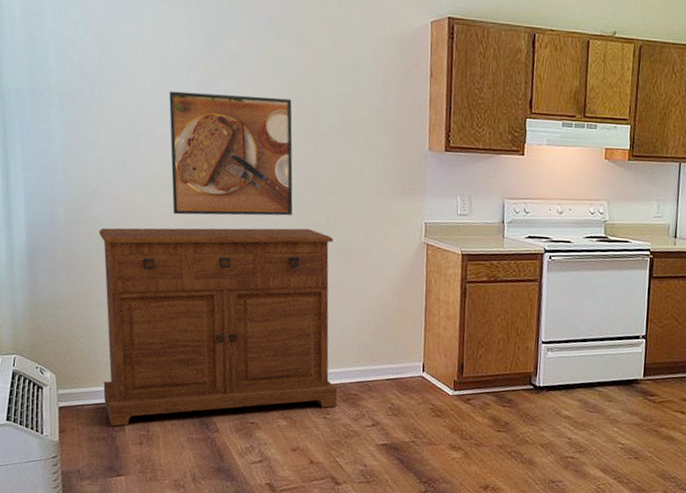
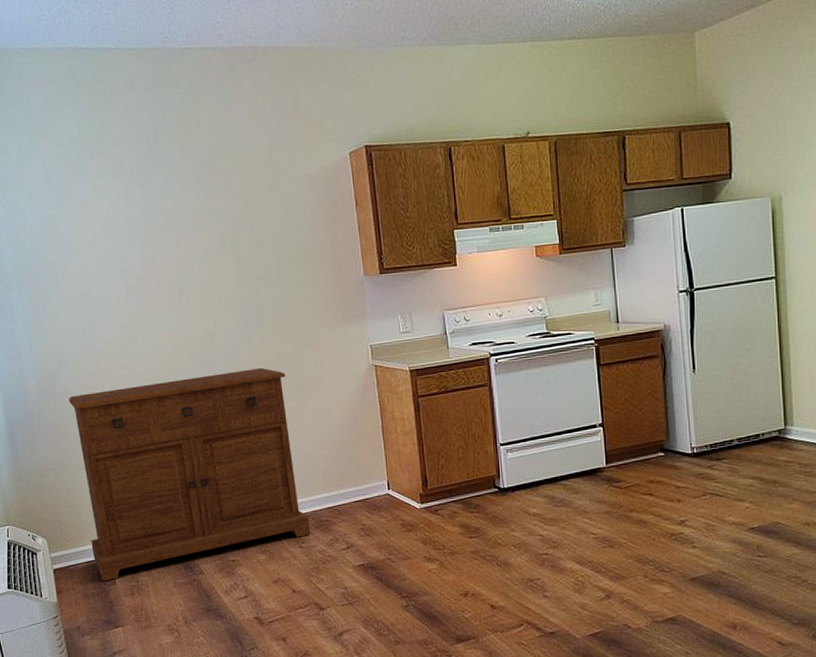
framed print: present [169,91,293,216] -> none [115,248,244,373]

